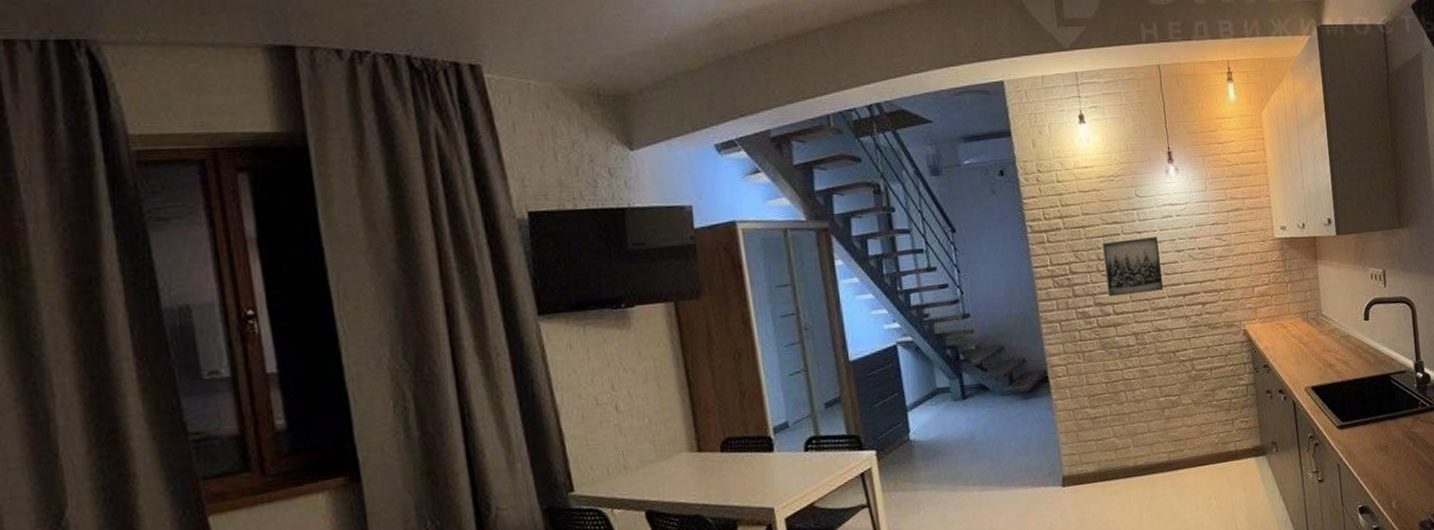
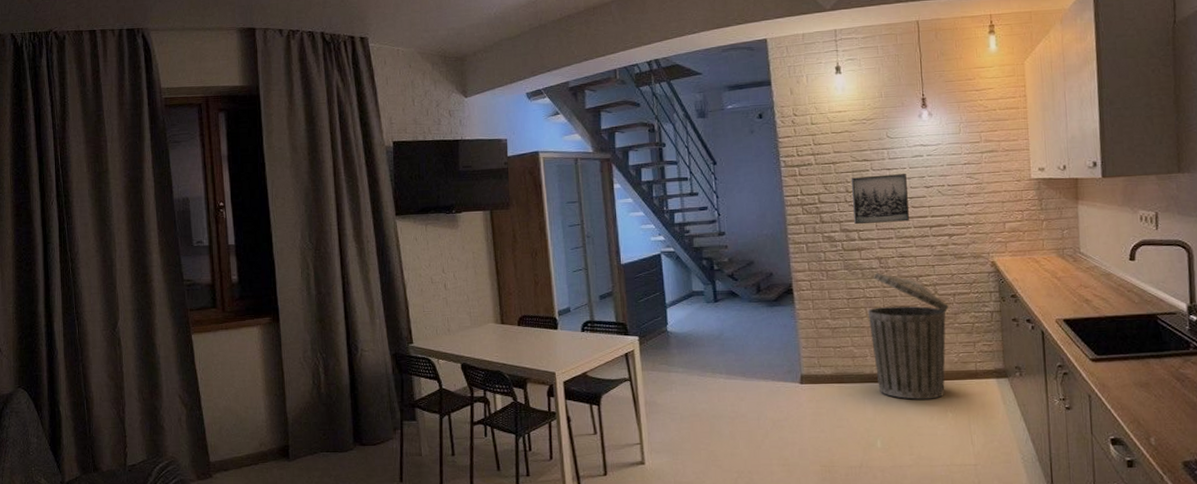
trash can: none [1127,350,1208,491] -> present [867,273,949,400]

